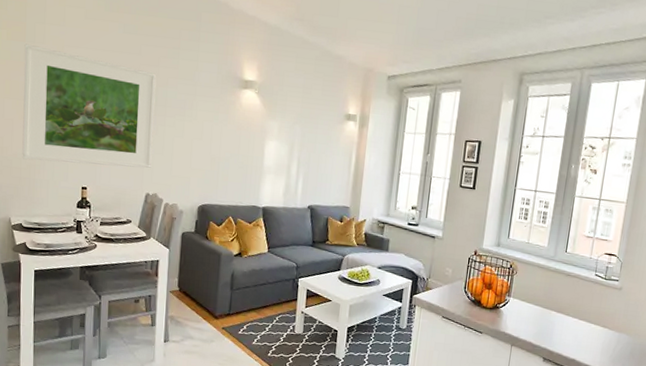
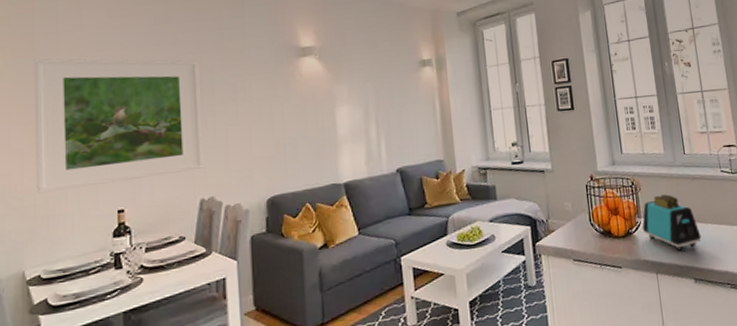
toaster: none [509,281,561,333] -> present [642,194,702,251]

